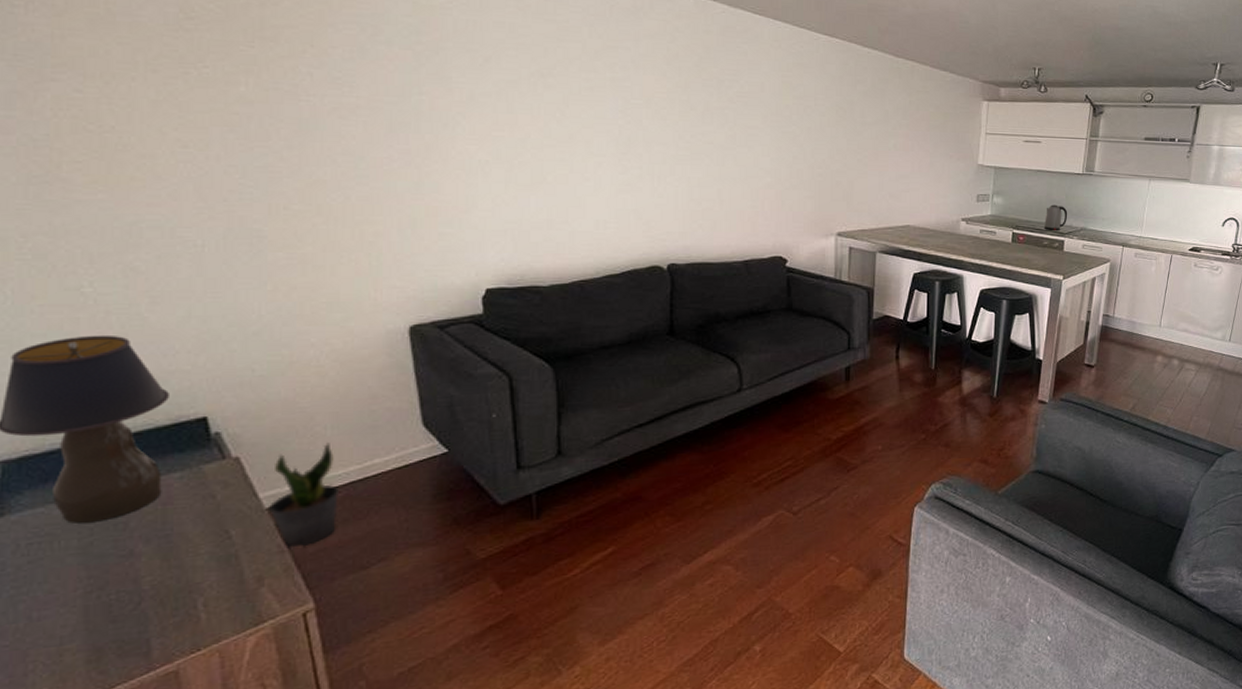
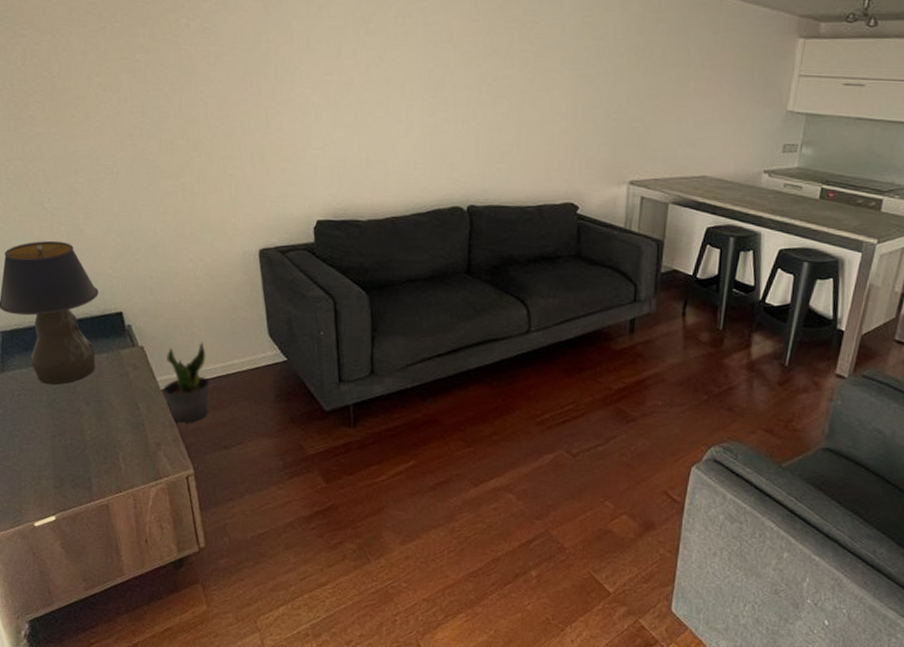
kettle: present [1045,204,1068,230] -> none [860,158,890,188]

